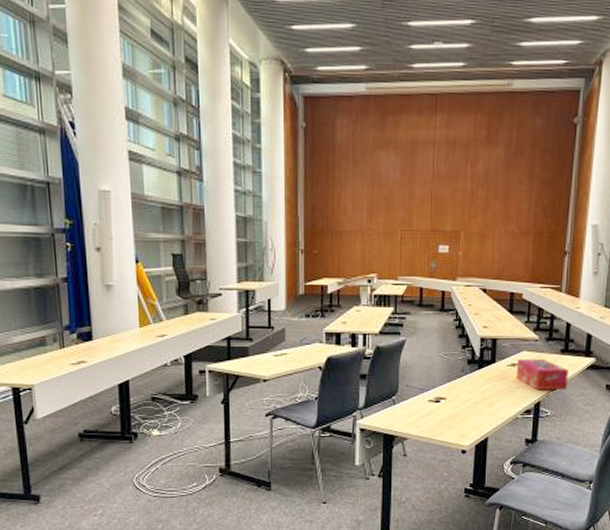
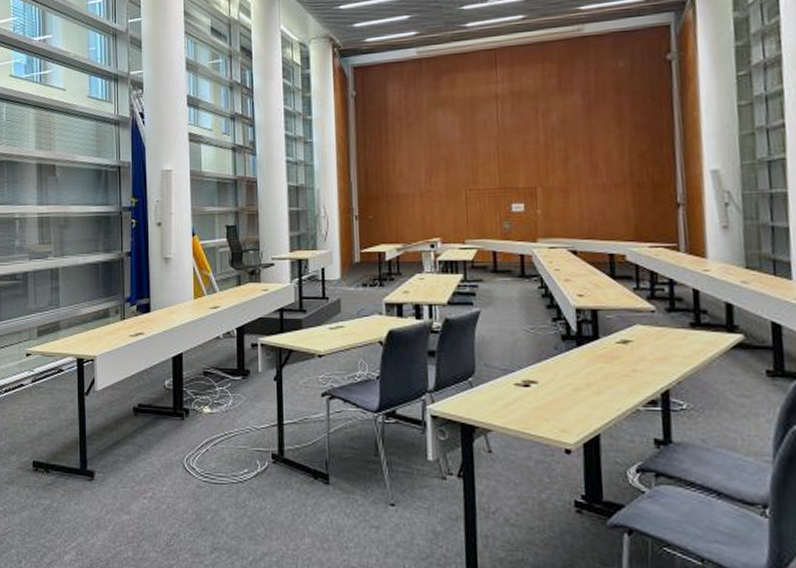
tissue box: present [515,359,569,391] -> none [629,335,707,376]

